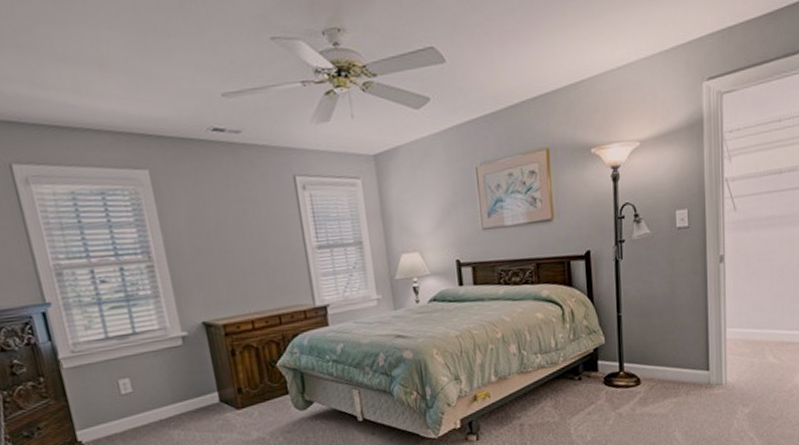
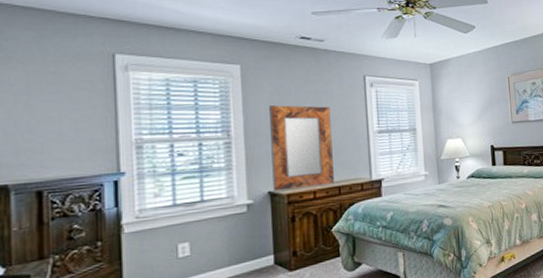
home mirror: none [189,217,273,321] -> present [269,105,334,191]

